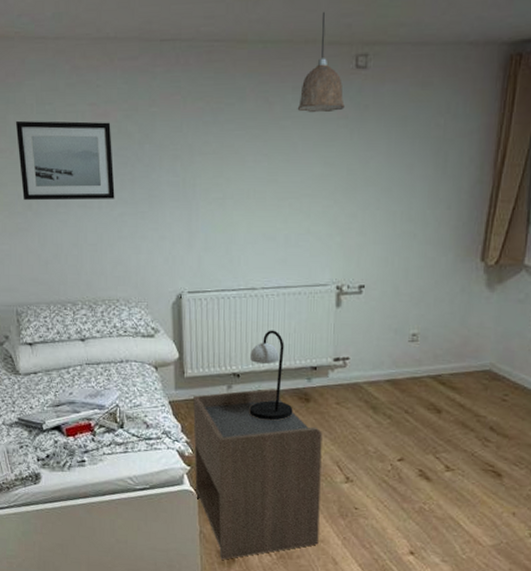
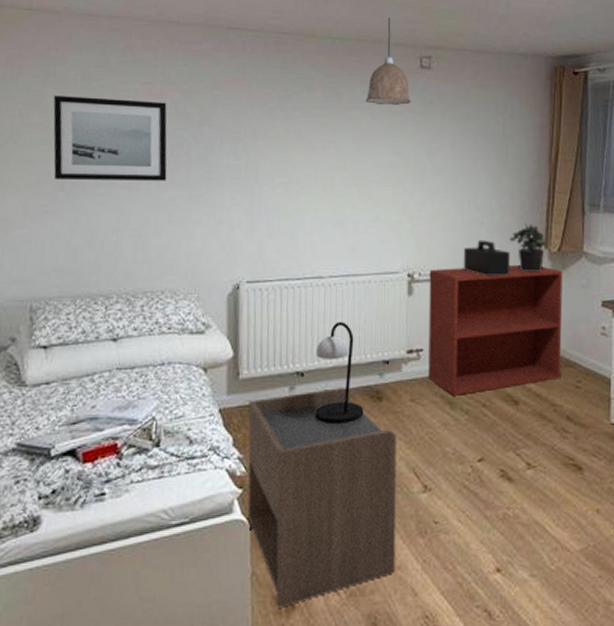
tv stand: none [353,277,499,402] -> present [428,264,563,396]
speaker: none [392,252,443,290] -> present [463,240,511,277]
potted plant: none [442,235,484,286] -> present [509,223,548,273]

